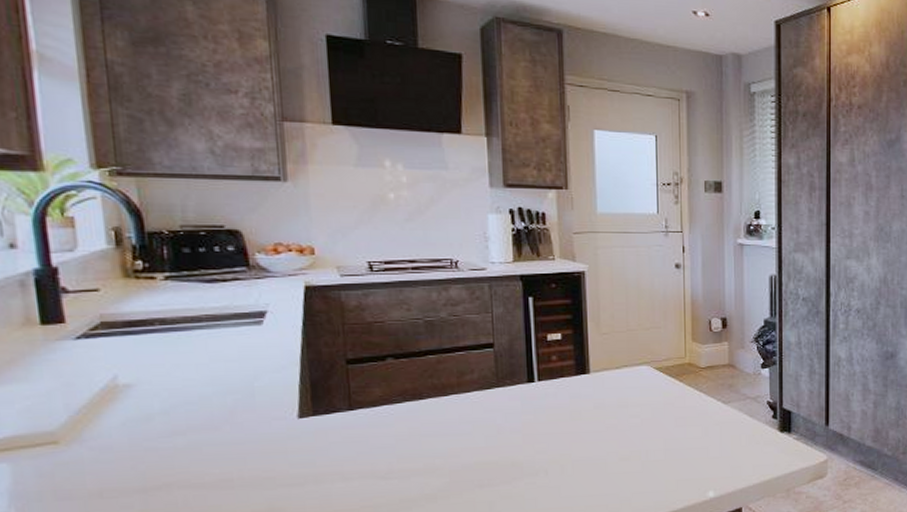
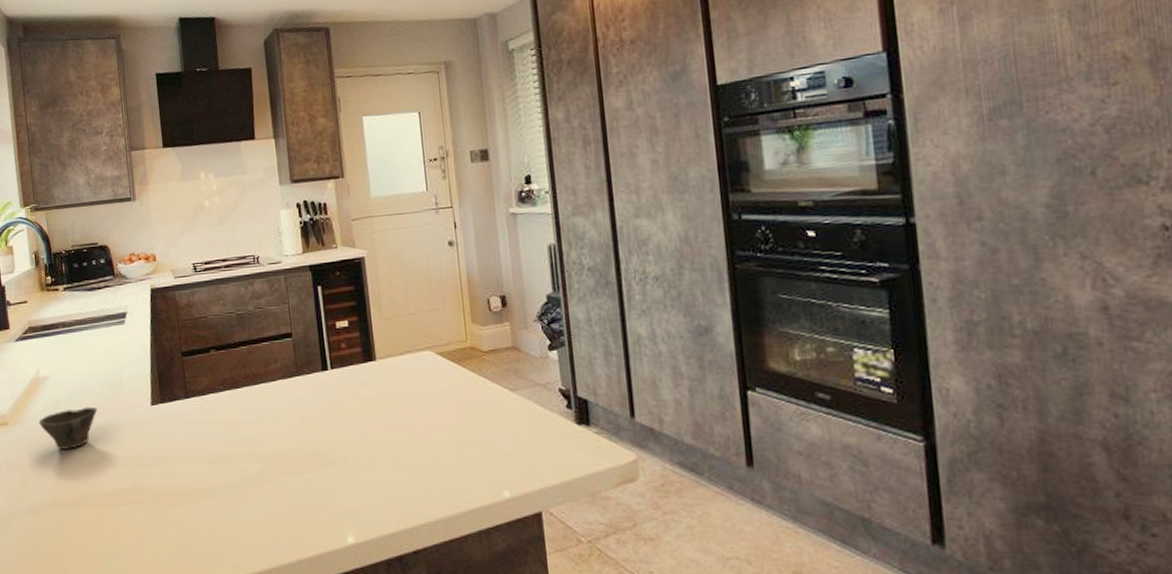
cup: none [114,420,215,472] -> present [39,407,98,449]

